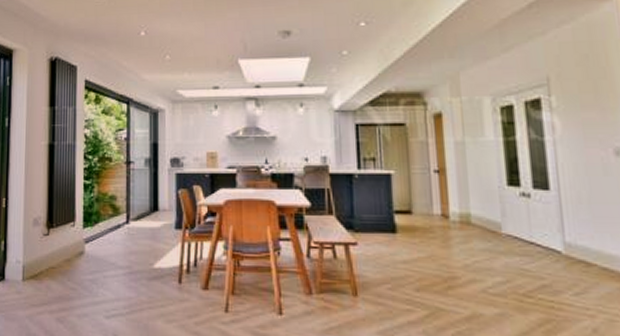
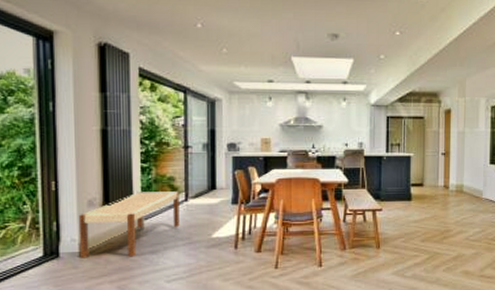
bench: none [23,211,120,285] -> present [78,191,180,258]

